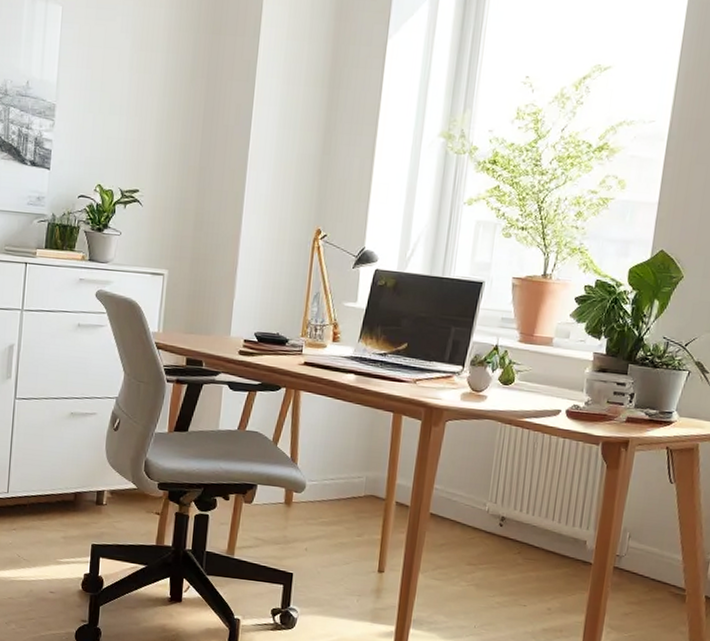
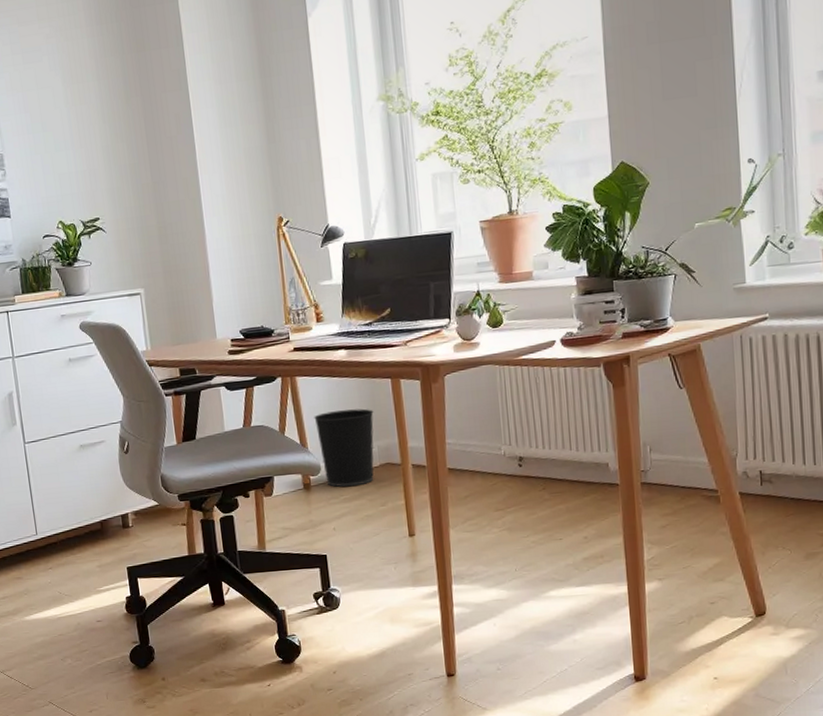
wastebasket: none [308,432,370,512] -> present [314,408,374,487]

